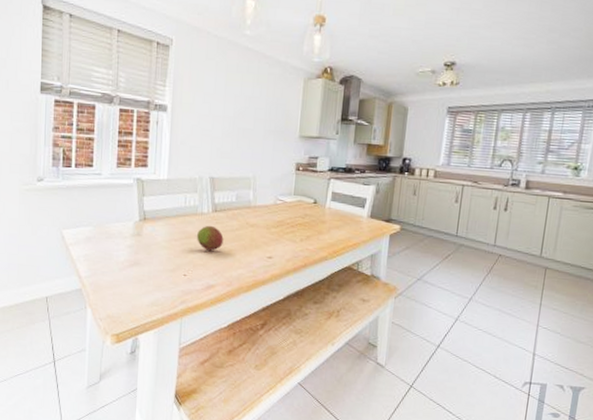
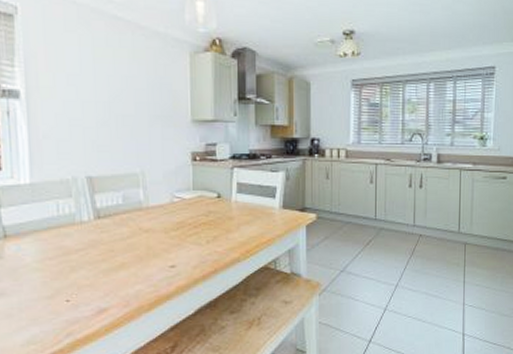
fruit: present [197,225,224,251] -> none [78,235,113,267]

